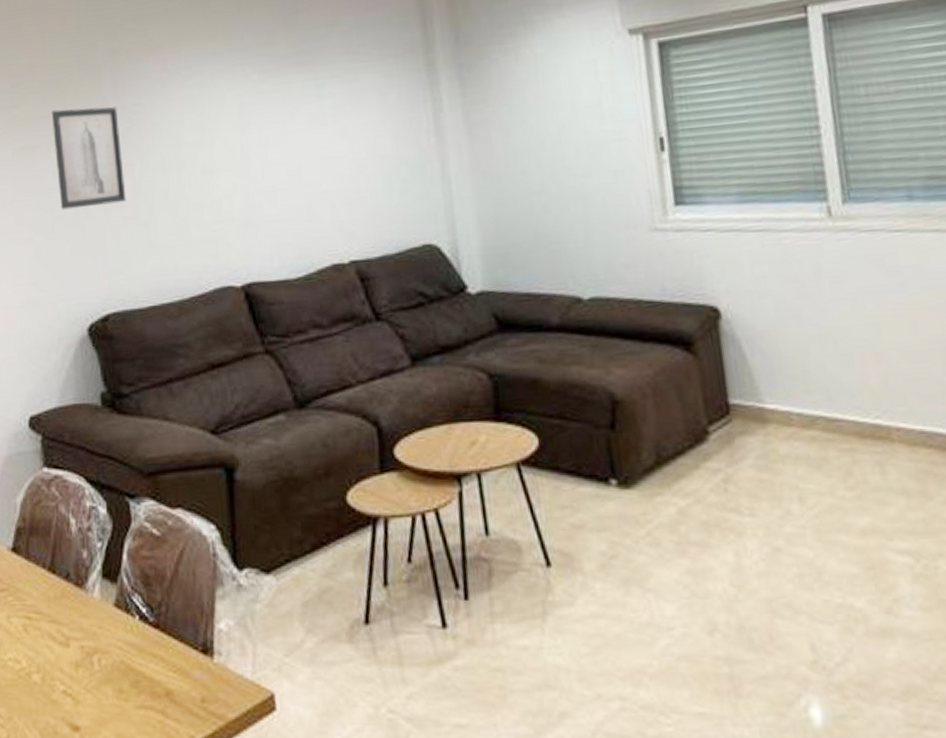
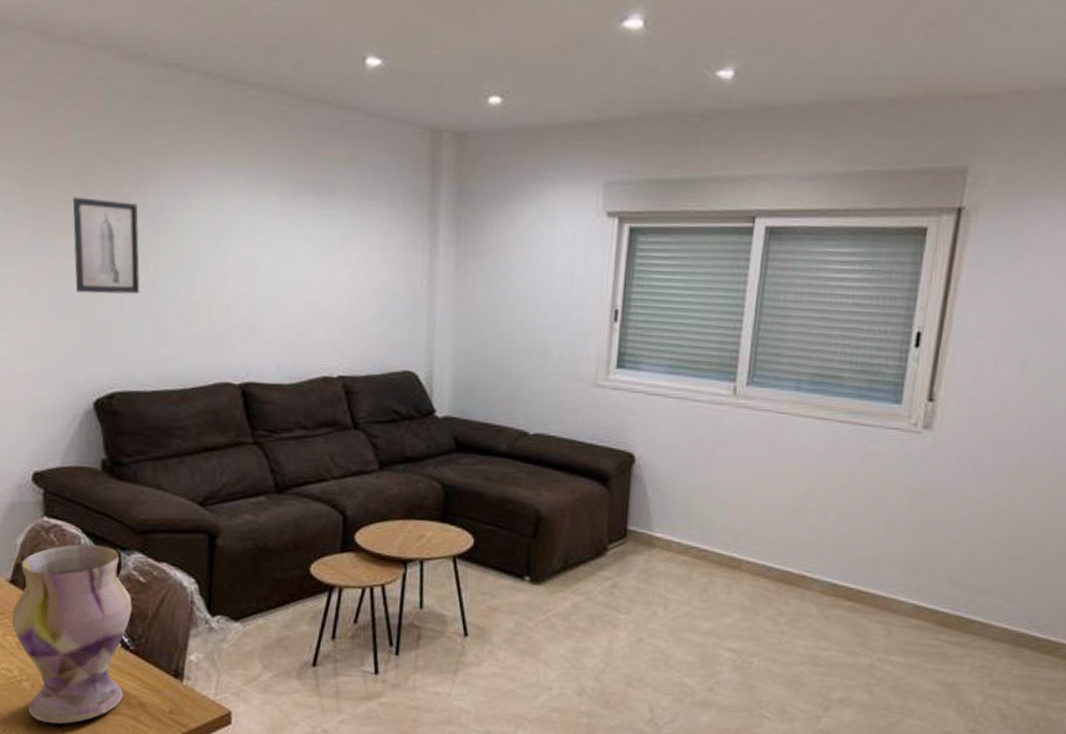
vase: none [15,494,148,726] -> present [11,544,132,724]

